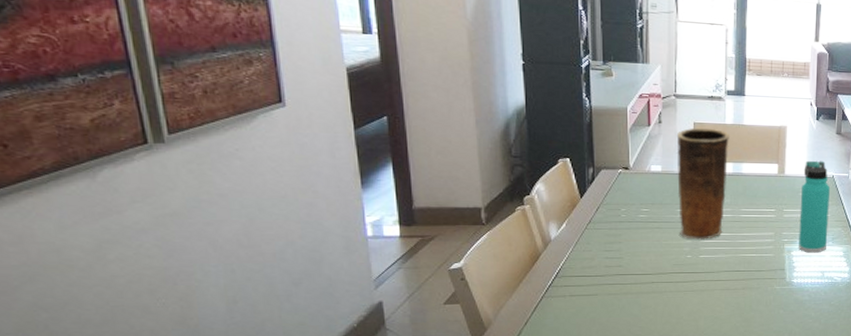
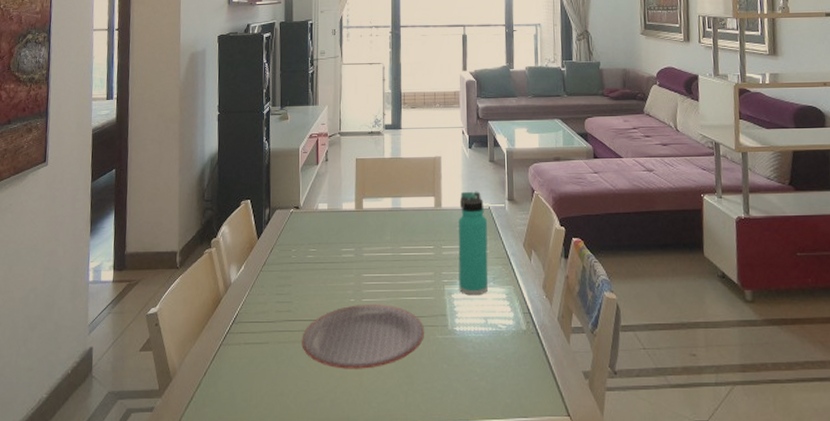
plate: none [634,260,763,316] -> present [302,304,425,369]
vase: present [676,127,729,239] -> none [340,163,388,281]

